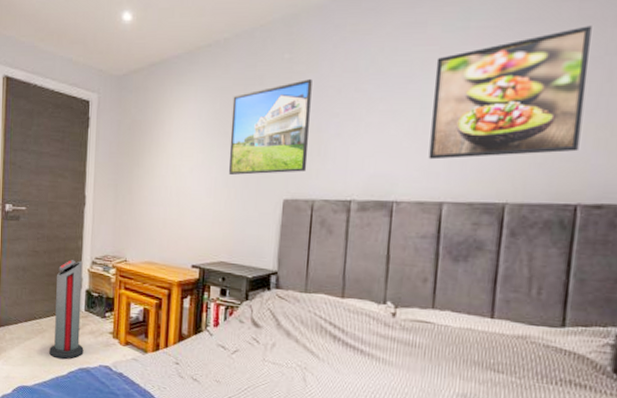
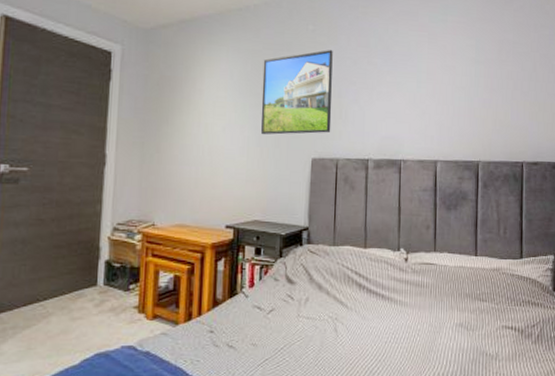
air purifier: present [49,260,84,359] -> none [57,227,102,345]
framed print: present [428,25,592,160] -> none [425,29,522,125]

